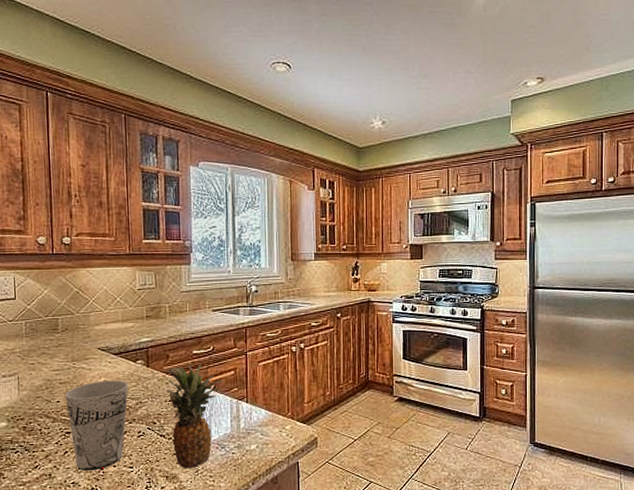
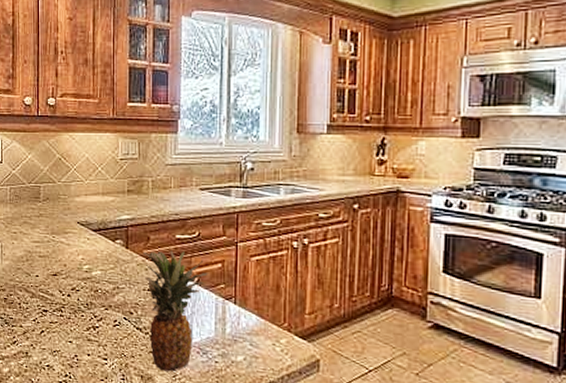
cup: present [65,380,128,471] -> none [43,258,106,356]

